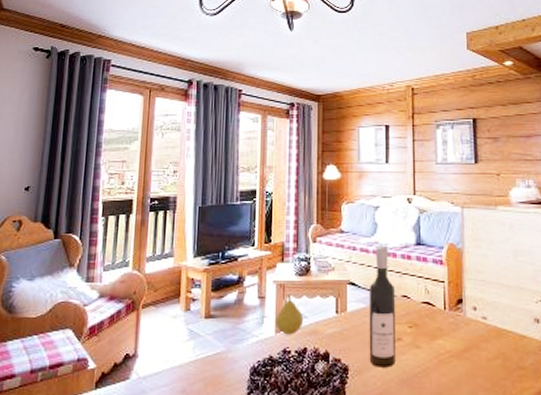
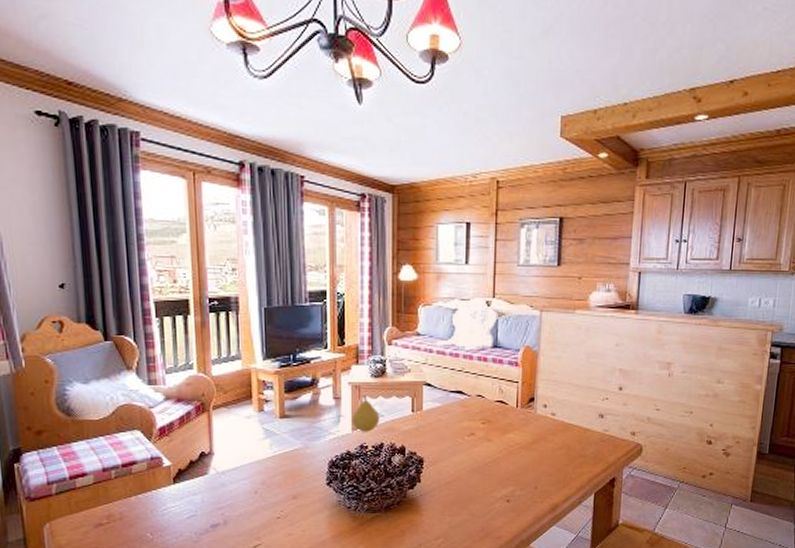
bottle: present [369,245,396,368] -> none [443,348,471,459]

